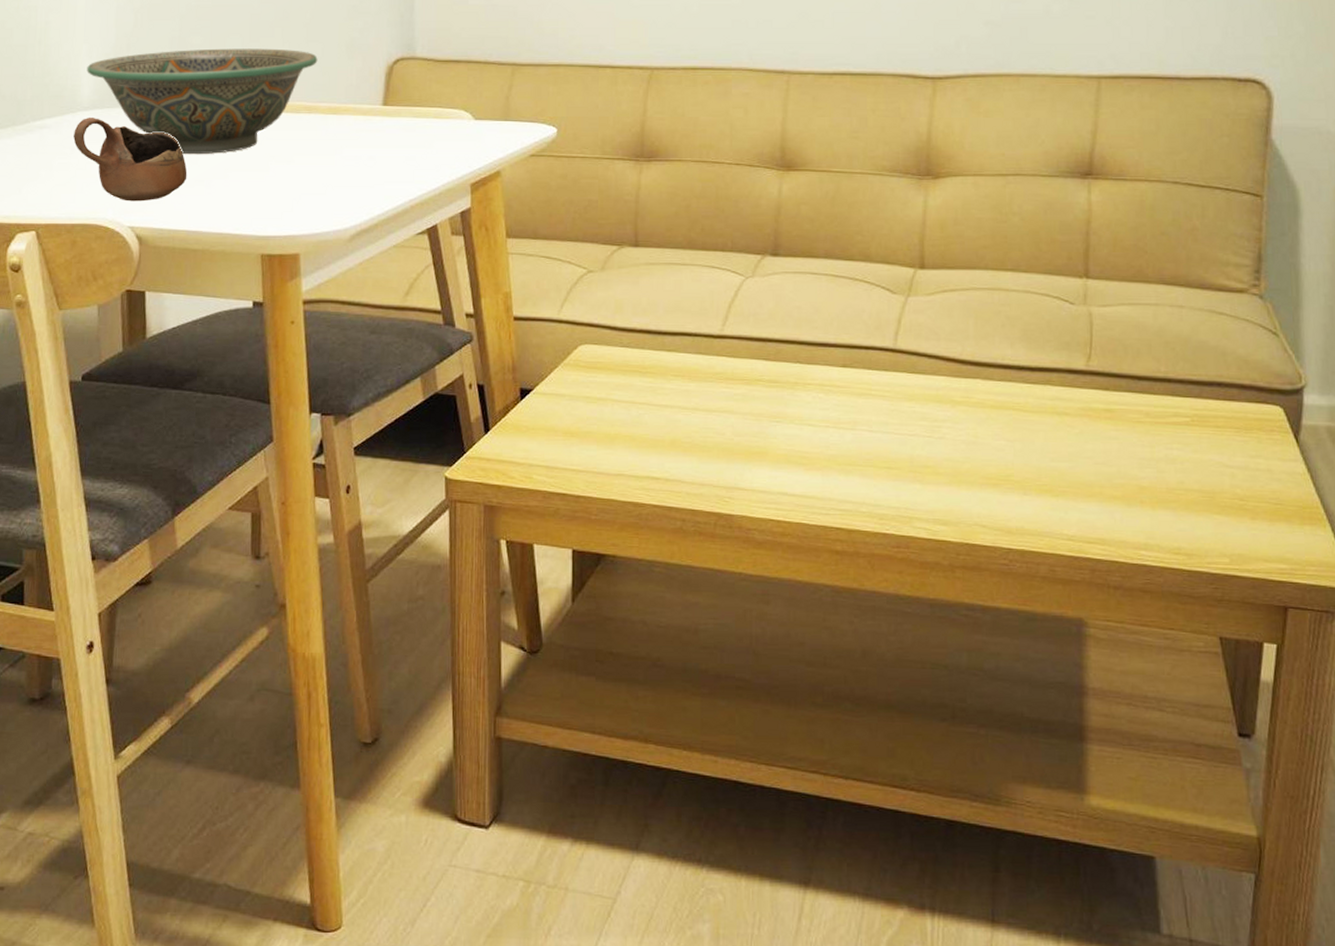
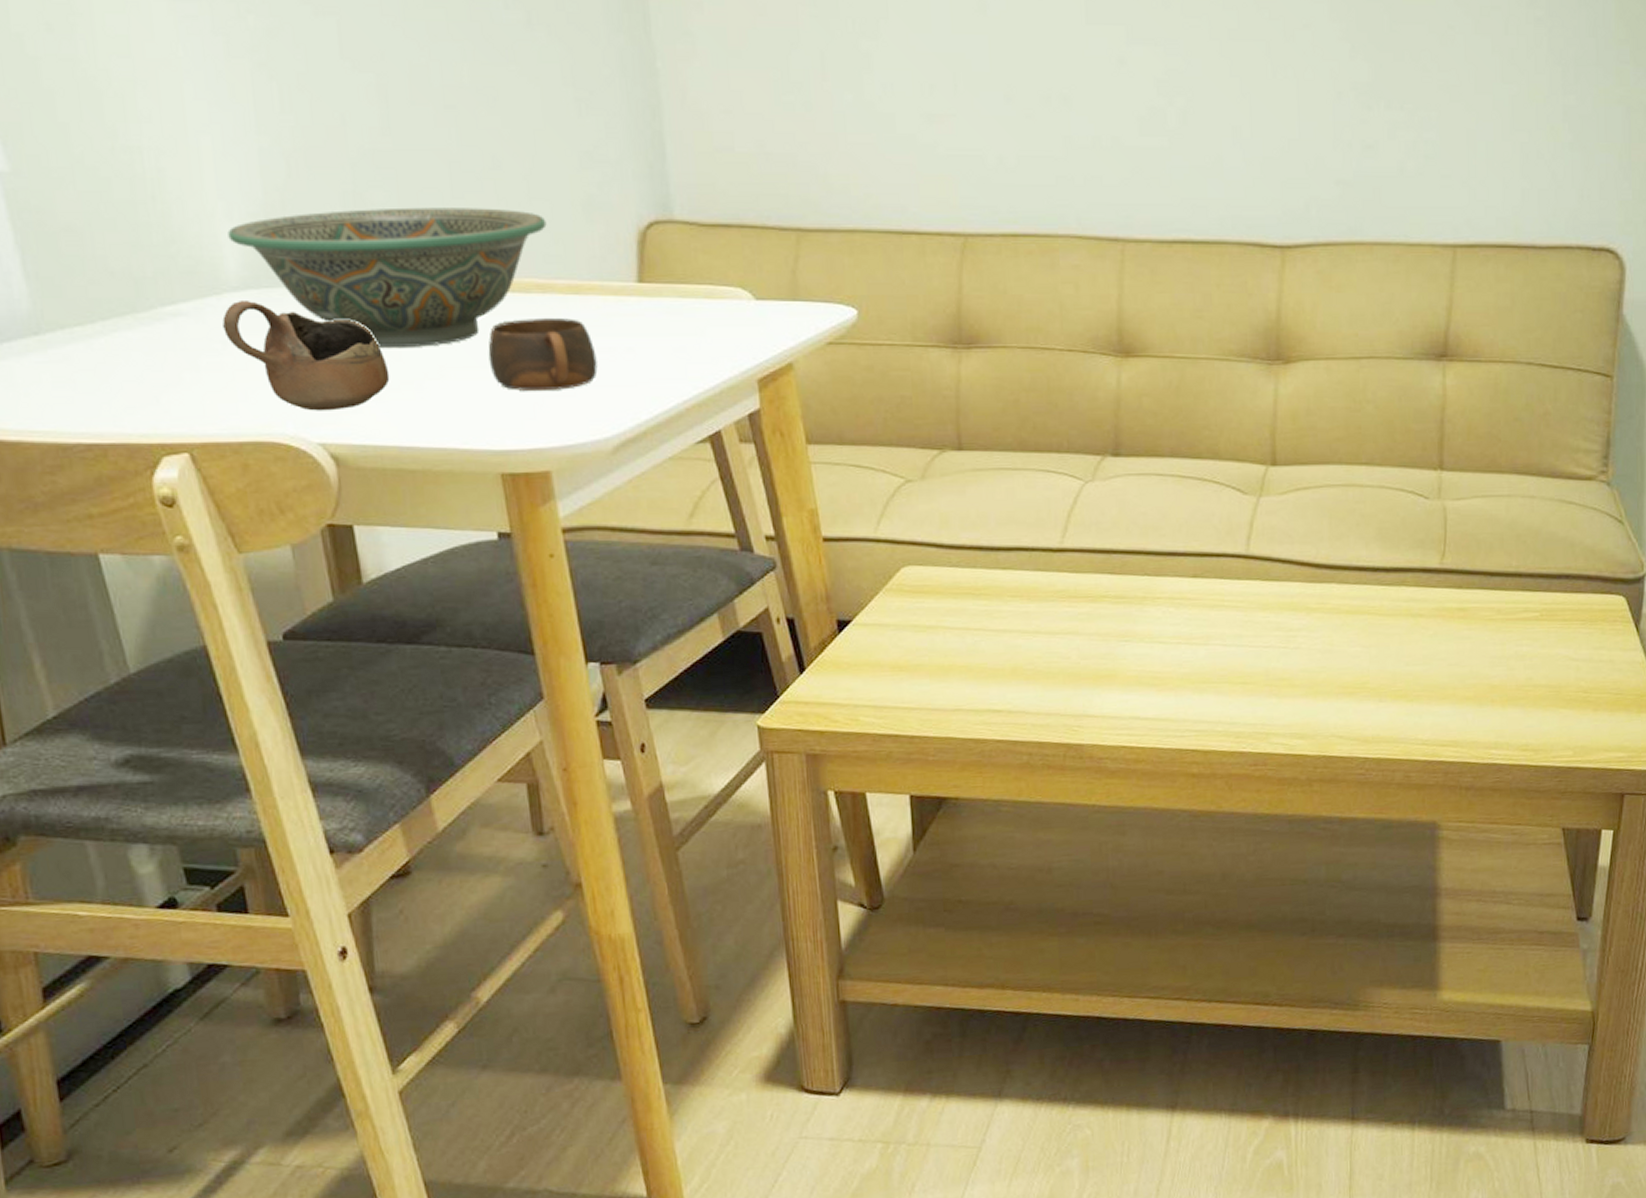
cup: none [262,133,345,189] -> present [488,318,598,391]

